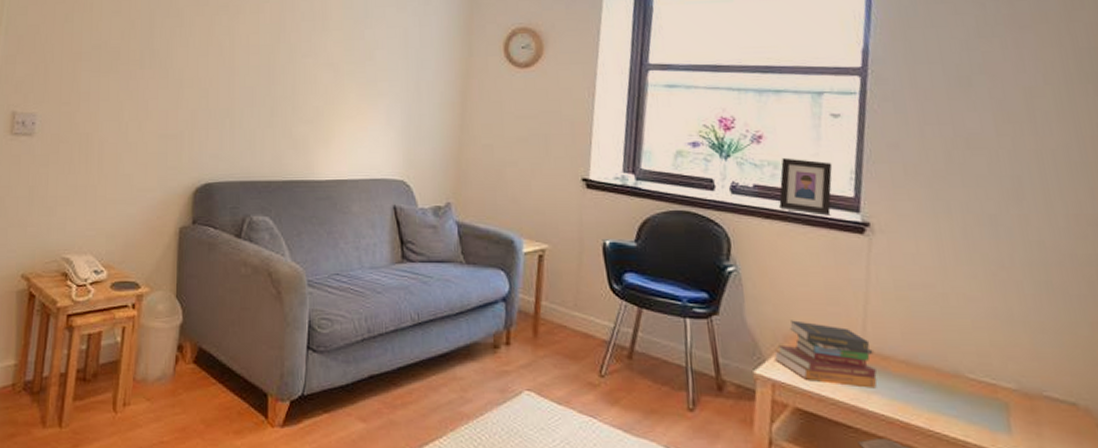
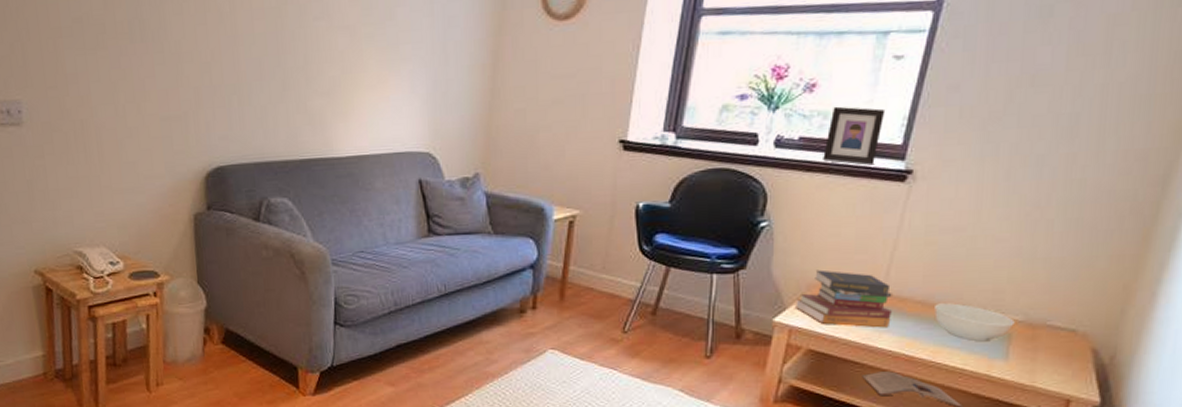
bowl: none [920,364,1009,411] -> present [934,303,1015,342]

